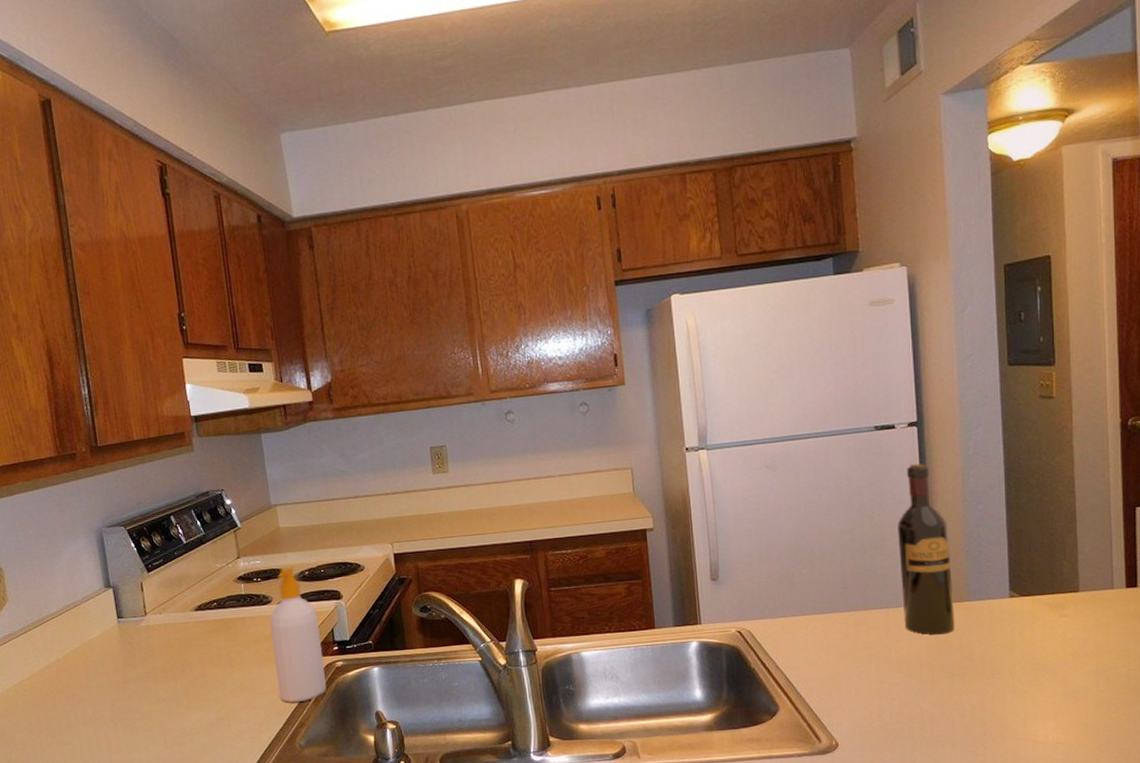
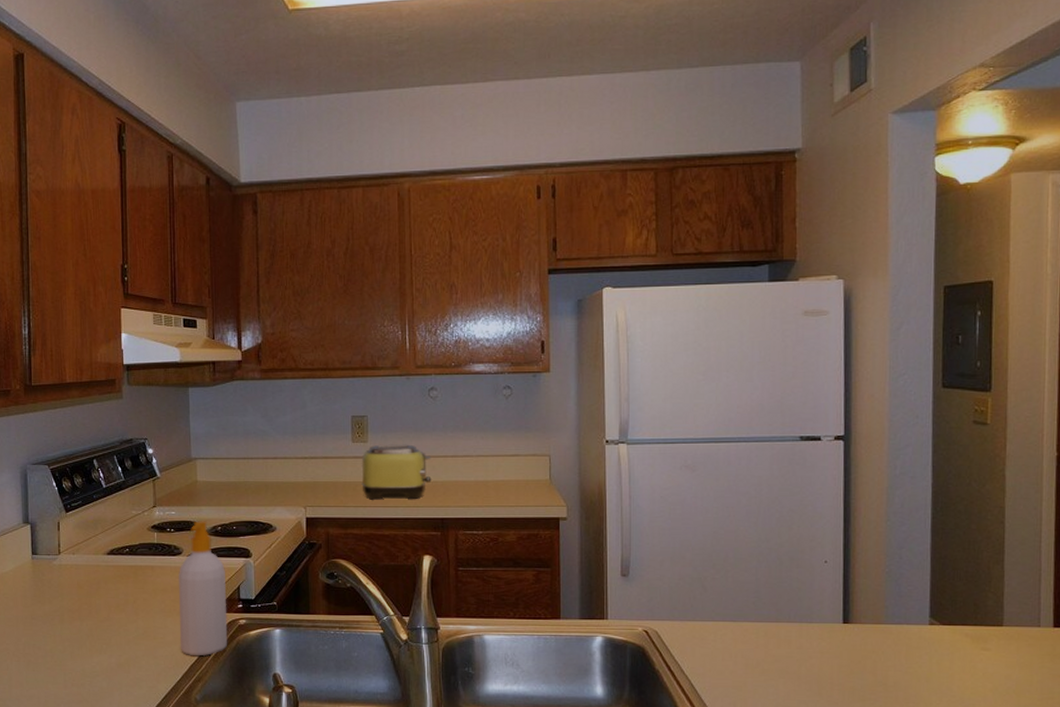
toaster: none [444,470,516,530] -> present [361,444,432,500]
wine bottle: present [896,463,955,634] -> none [815,479,871,655]

